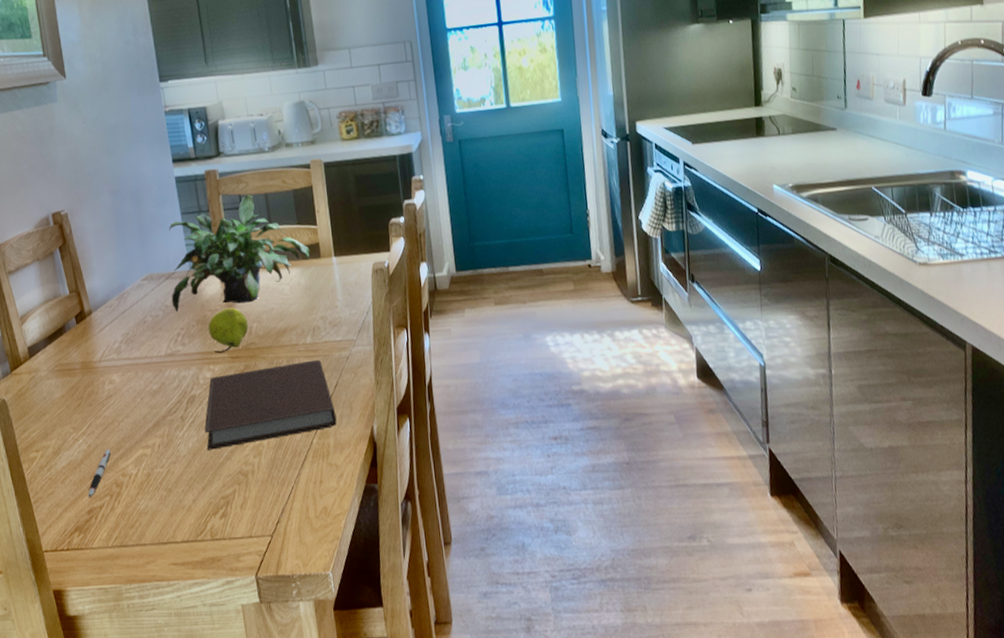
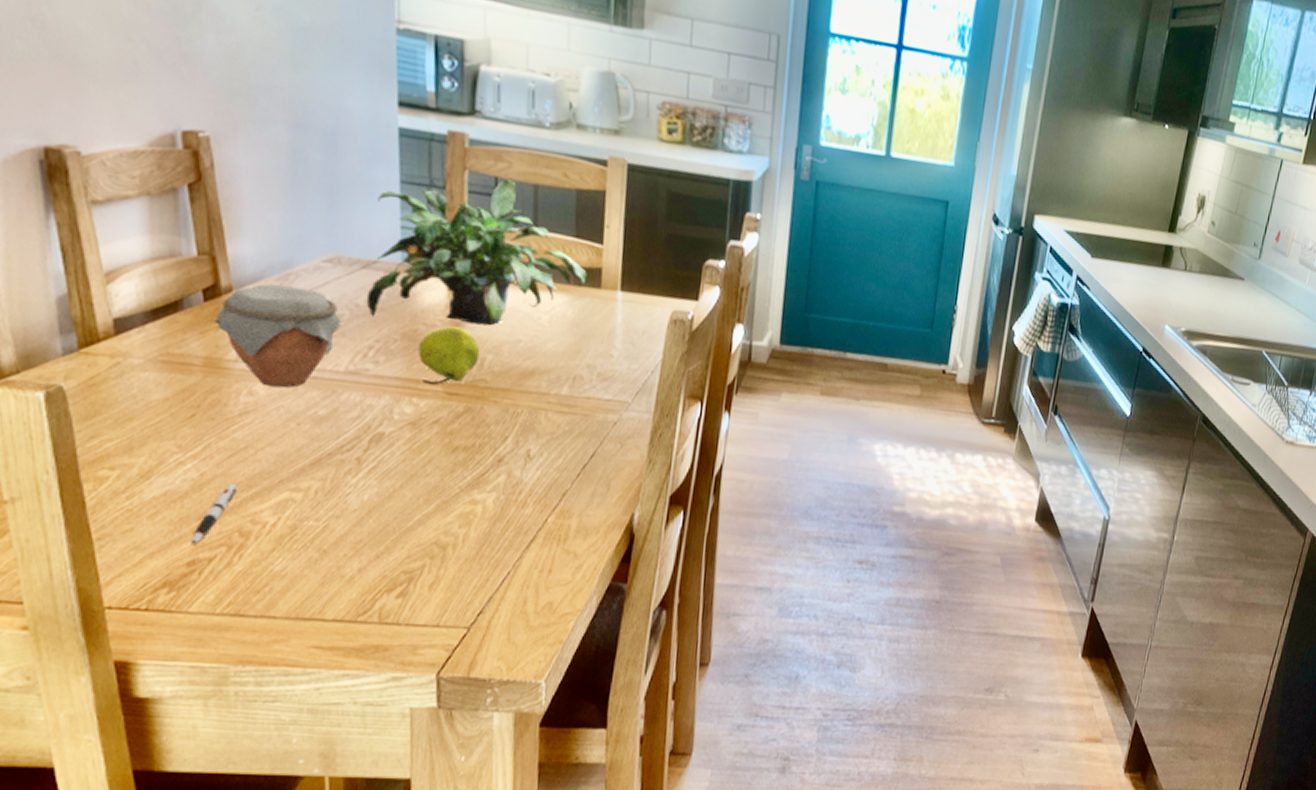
jar: none [83,301,159,375] -> present [213,284,343,388]
notebook: present [204,359,337,450] -> none [390,413,586,509]

